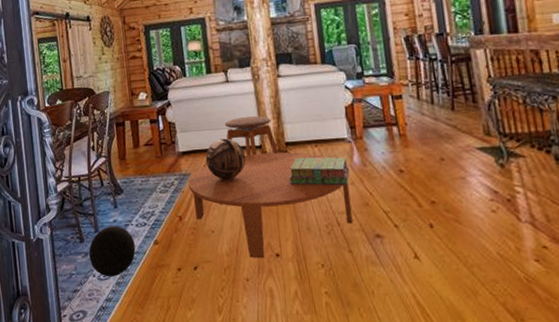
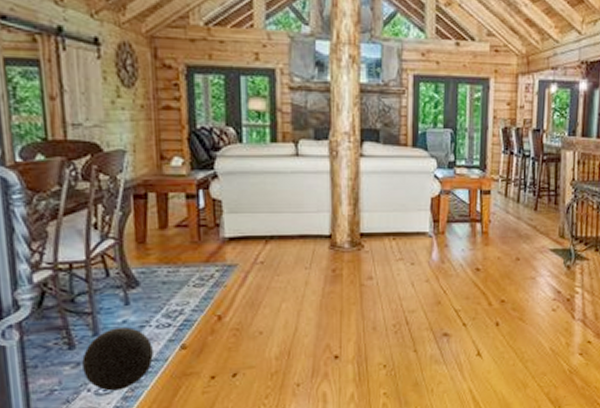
coffee table: present [189,152,353,259] -> none [234,243,423,362]
decorative bowl: present [205,138,246,180] -> none [259,224,311,273]
stool: present [224,115,279,156] -> none [288,199,351,247]
stack of books: present [289,156,350,186] -> none [360,250,427,283]

